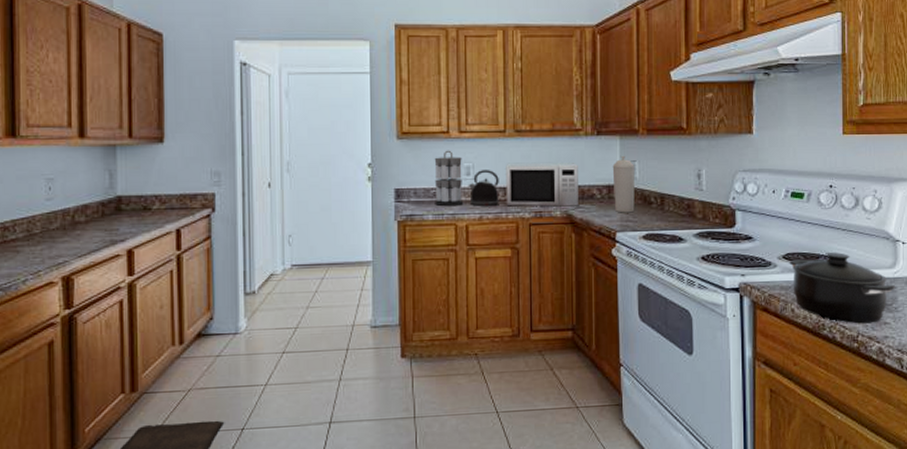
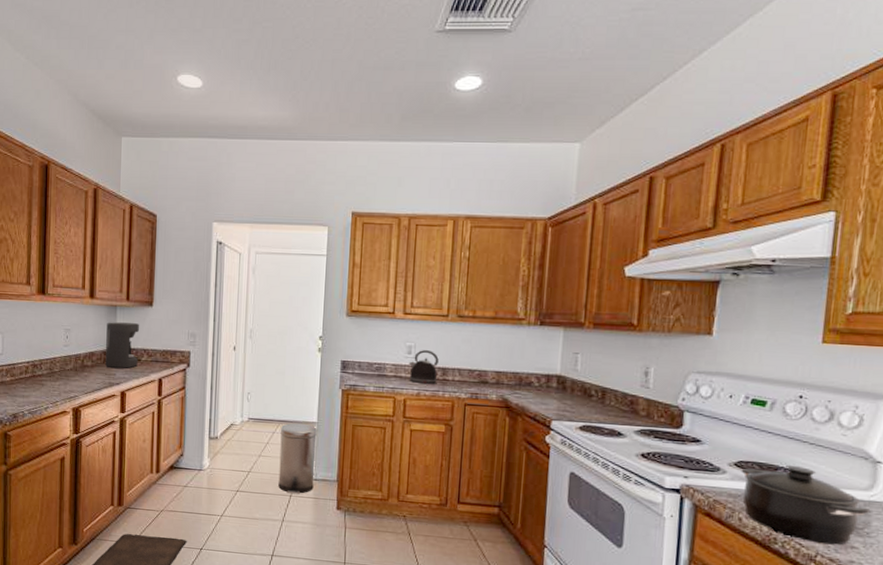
coffee maker: none [104,165,148,223] -> present [105,322,139,369]
pedal bin: none [330,264,373,346] -> present [278,423,317,494]
spice rack: present [434,150,464,207] -> none [376,329,405,382]
microwave: present [506,162,578,207] -> none [444,345,518,392]
canister: present [612,155,635,213] -> none [552,347,577,404]

